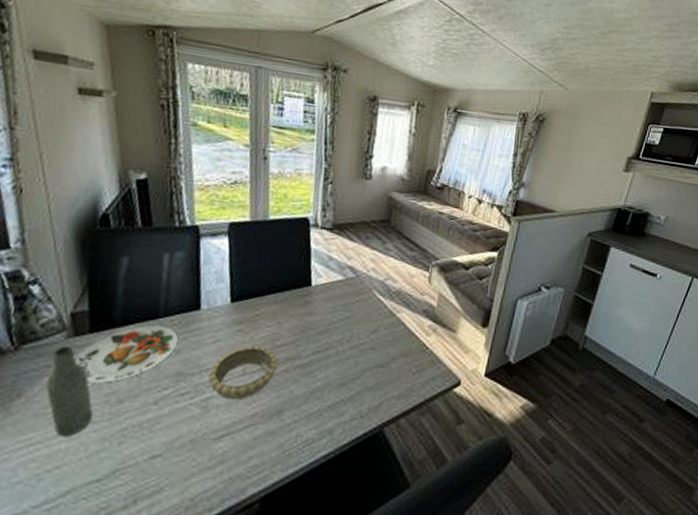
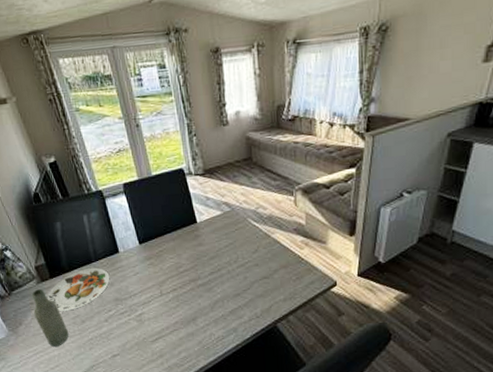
decorative bowl: present [207,346,278,400] -> none [136,274,185,314]

